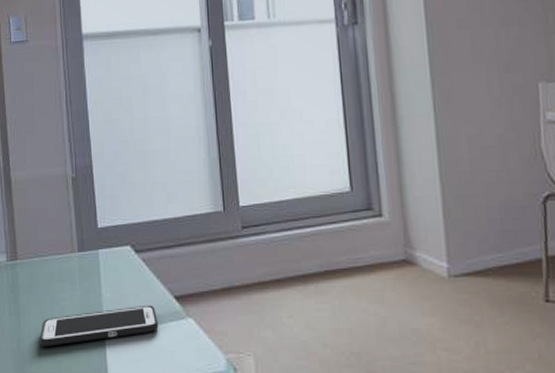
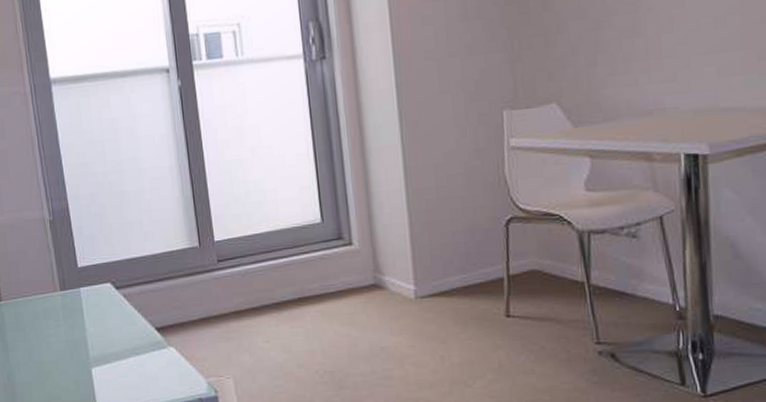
cell phone: present [39,305,159,346] -> none [28,336,142,379]

